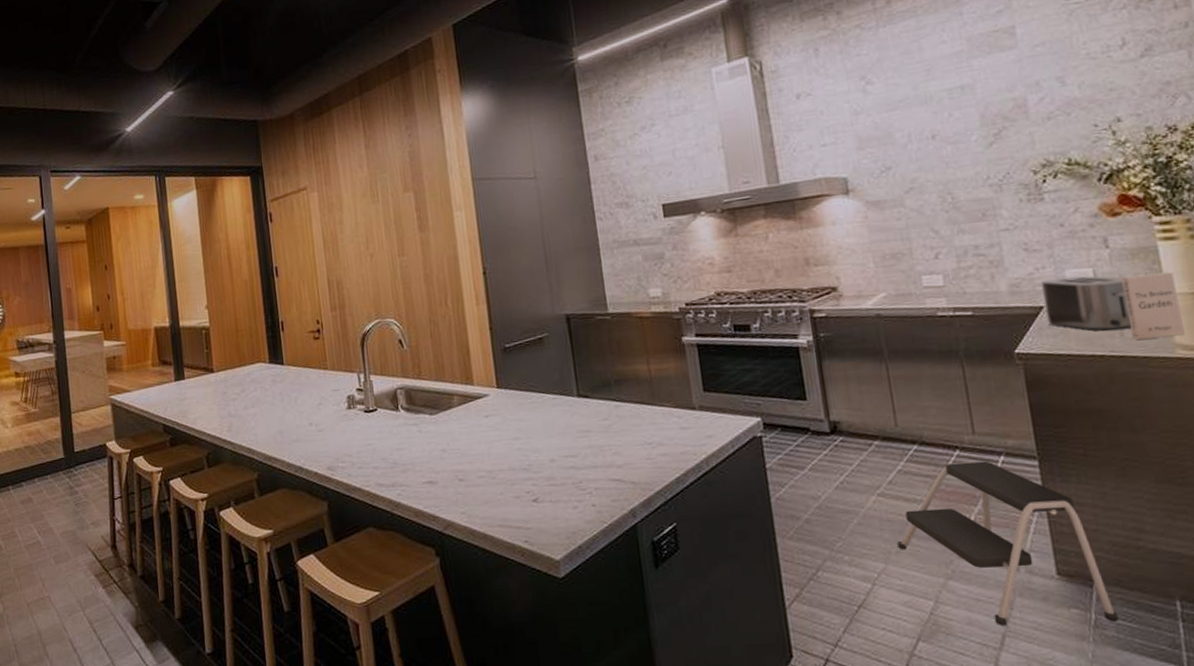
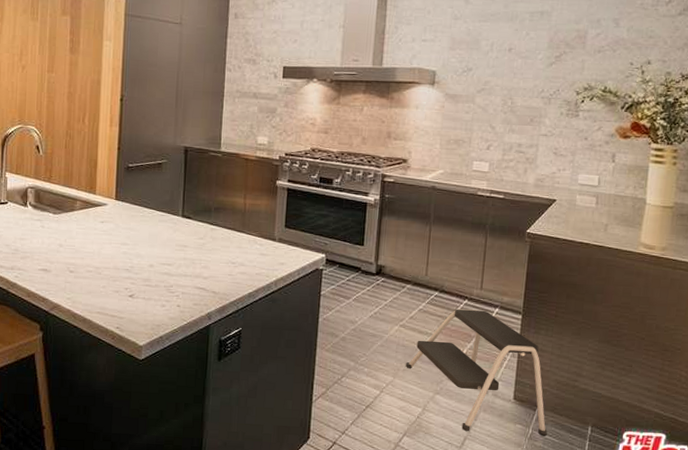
toaster: present [1041,275,1131,332] -> none [556,180,618,226]
book: present [1121,272,1185,340] -> none [611,186,654,237]

